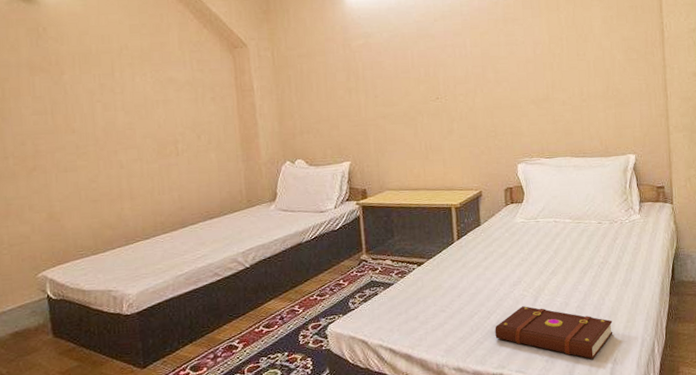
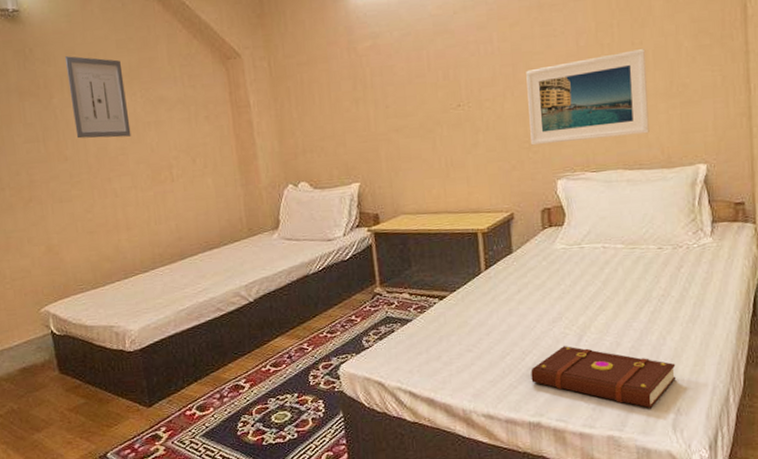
wall art: none [79,37,140,114] -> present [65,56,131,139]
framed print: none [493,59,591,135] -> present [526,49,649,146]

